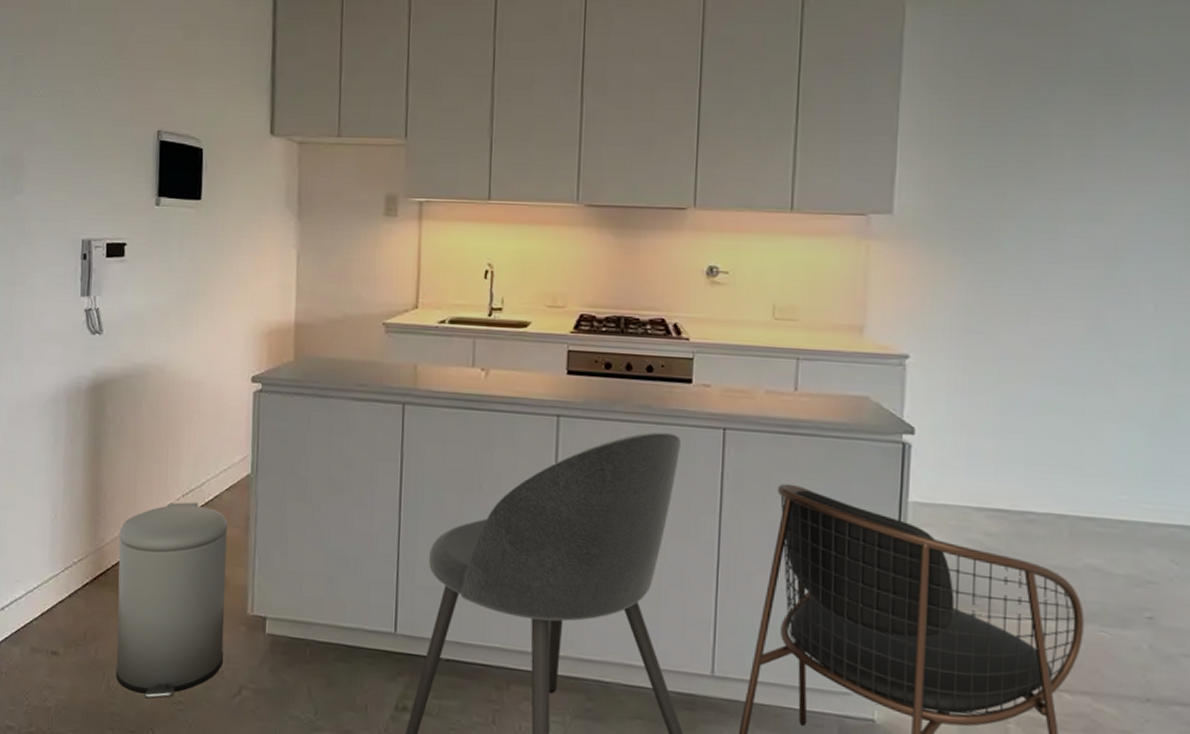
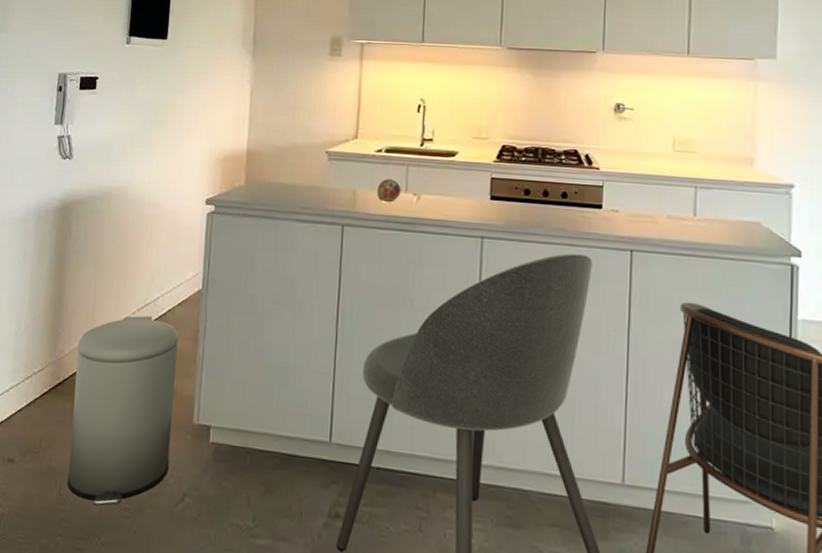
fruit: none [441,352,468,379] -> present [377,178,401,203]

